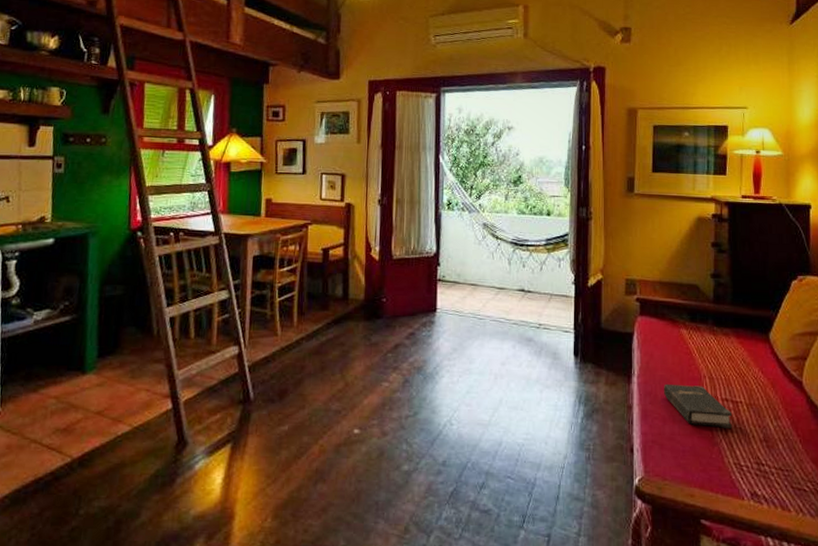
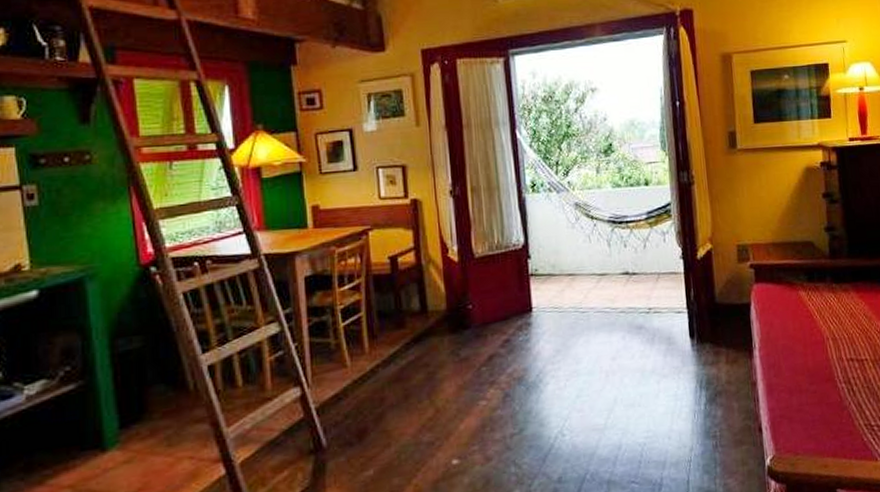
hardback book: present [663,383,732,428] -> none [786,349,860,392]

